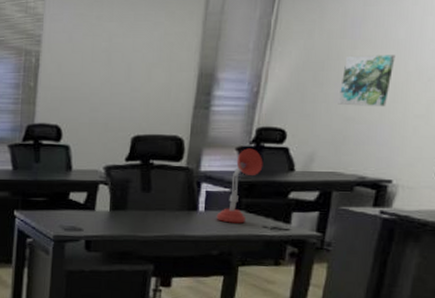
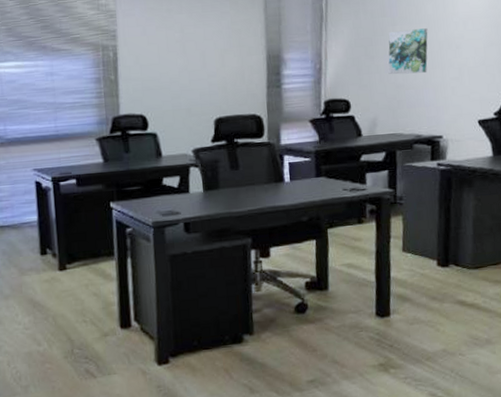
desk lamp: present [216,148,263,223] -> none [301,119,335,190]

